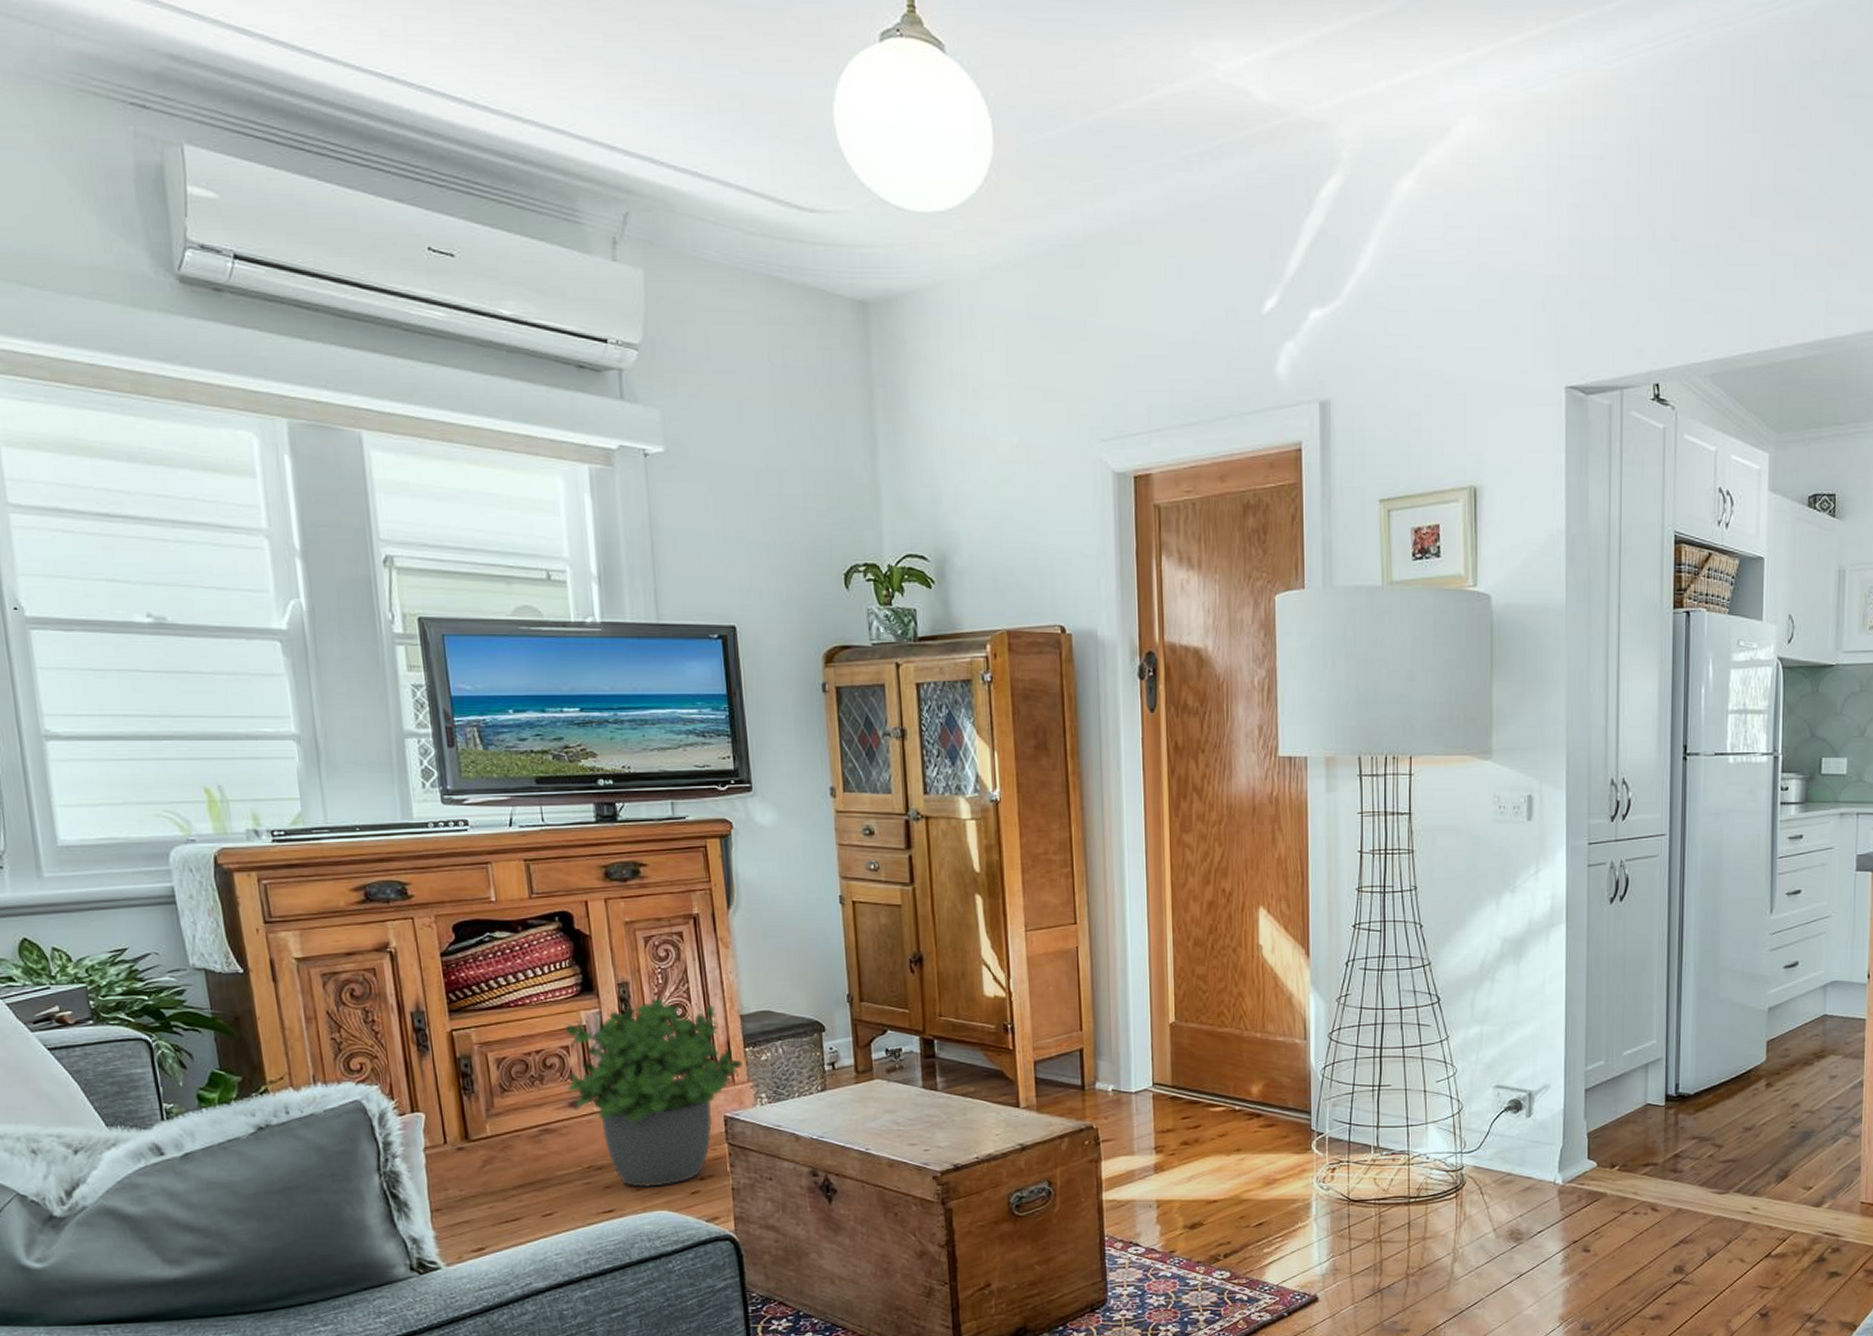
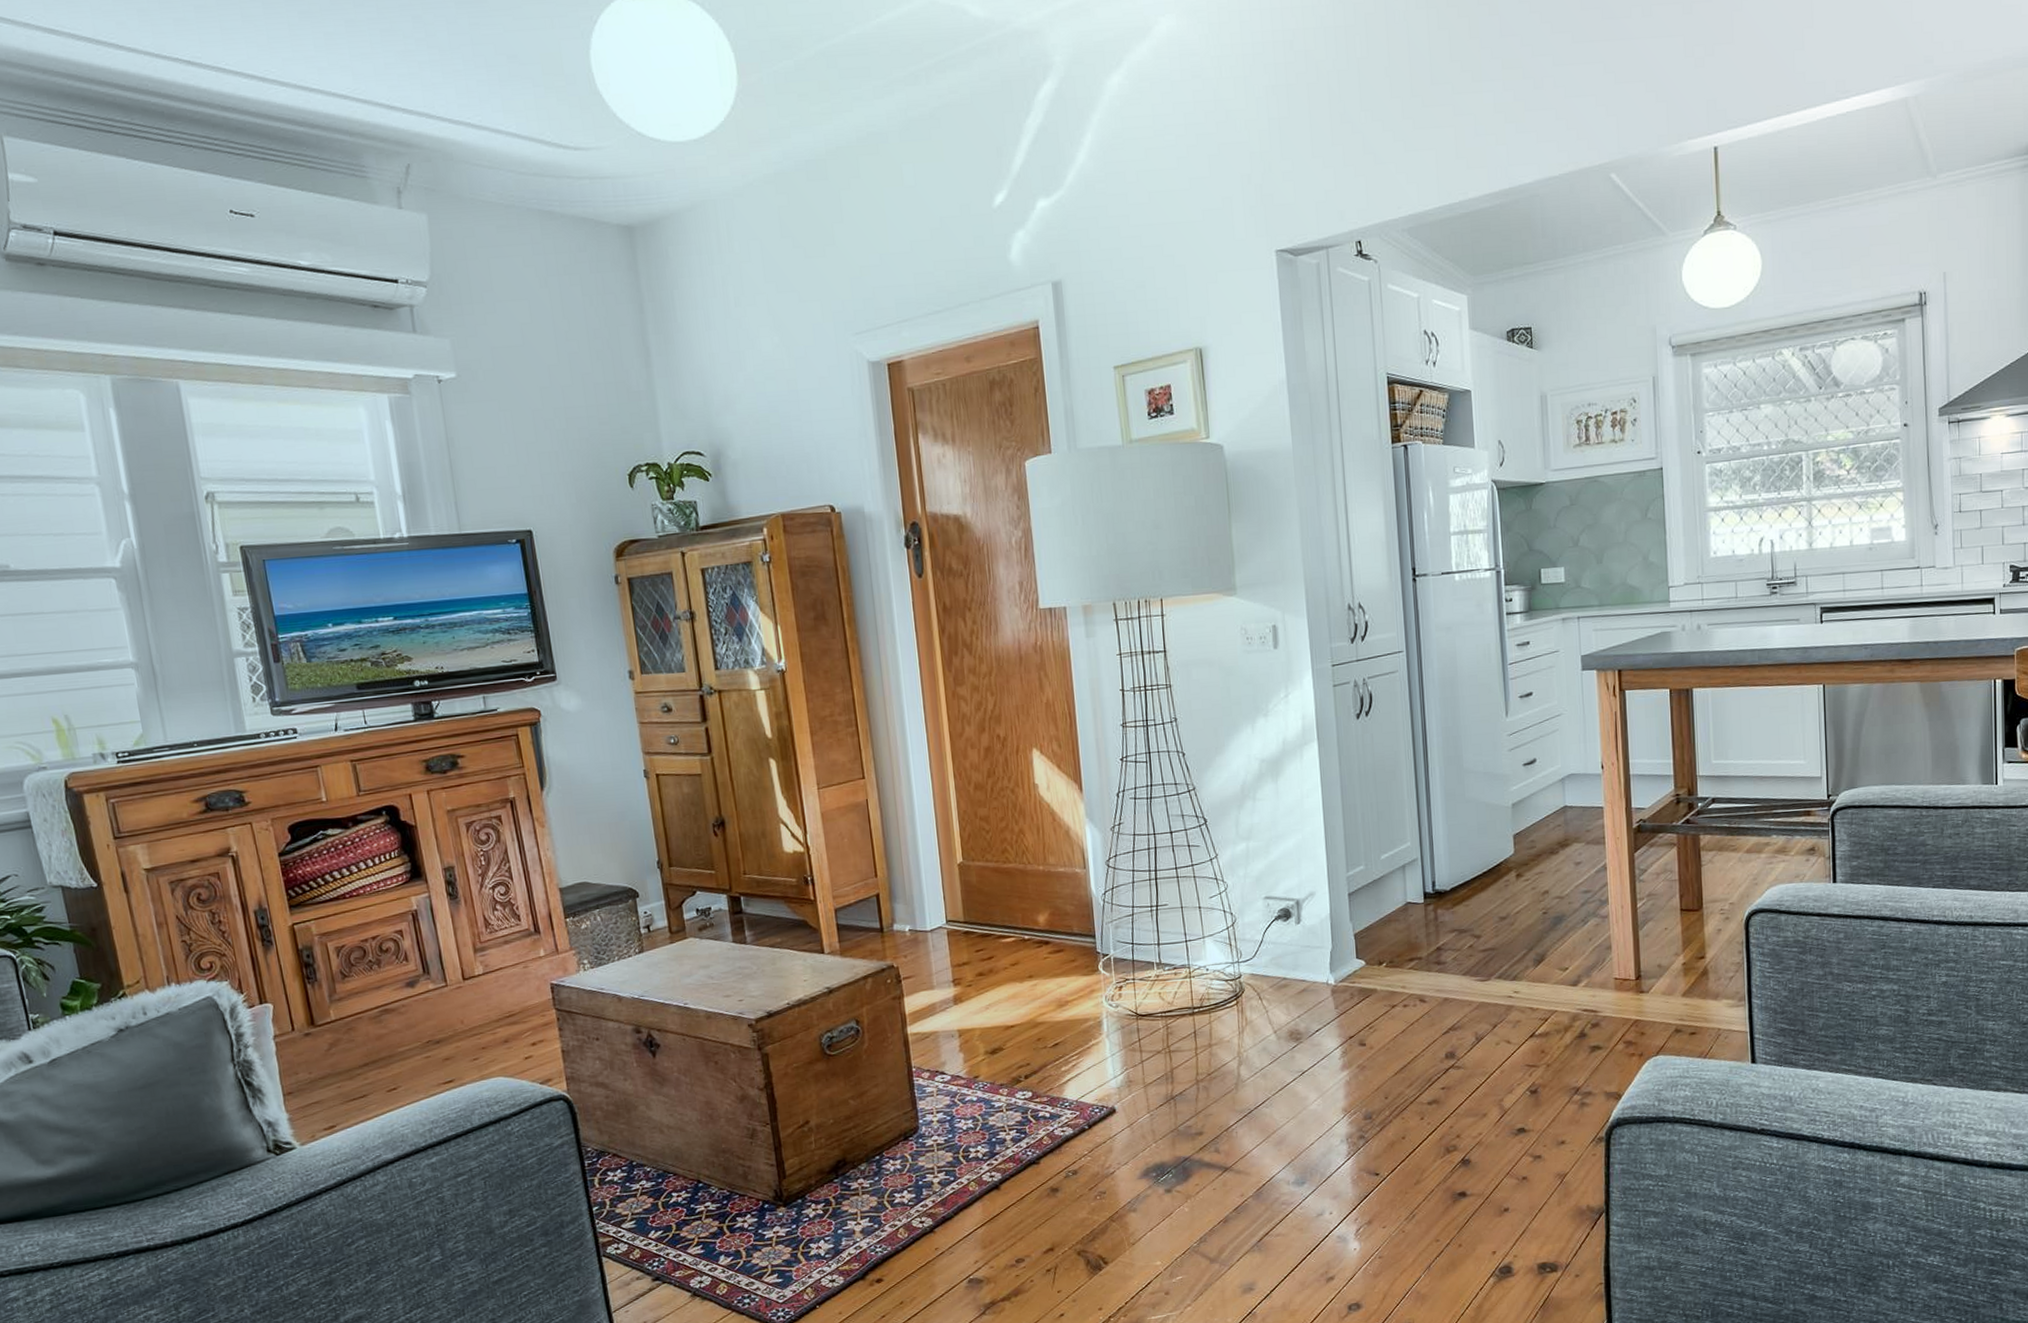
potted plant: present [565,998,742,1187] -> none [397,879,564,1057]

